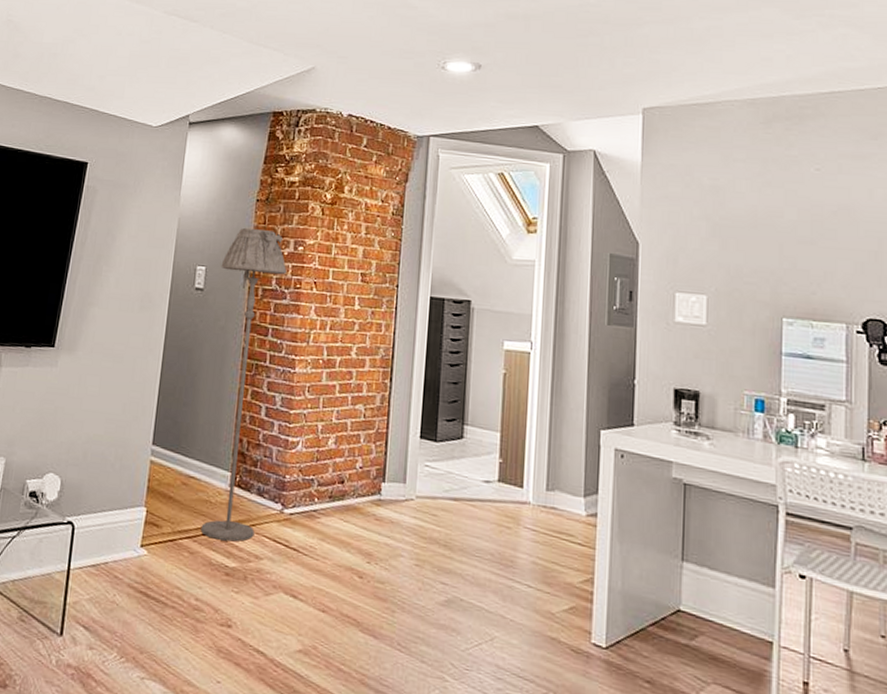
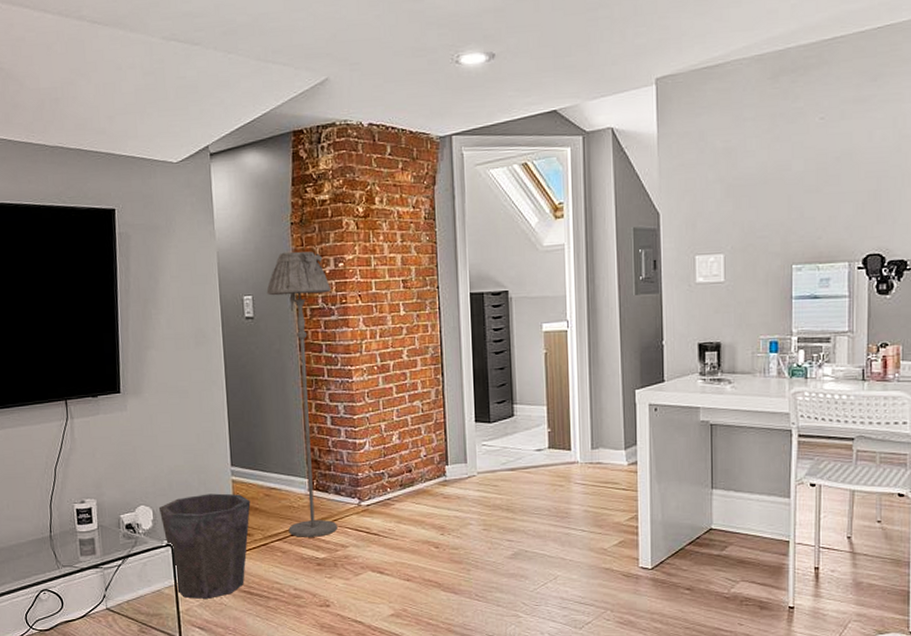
waste bin: none [67,471,166,594] -> present [158,493,251,599]

